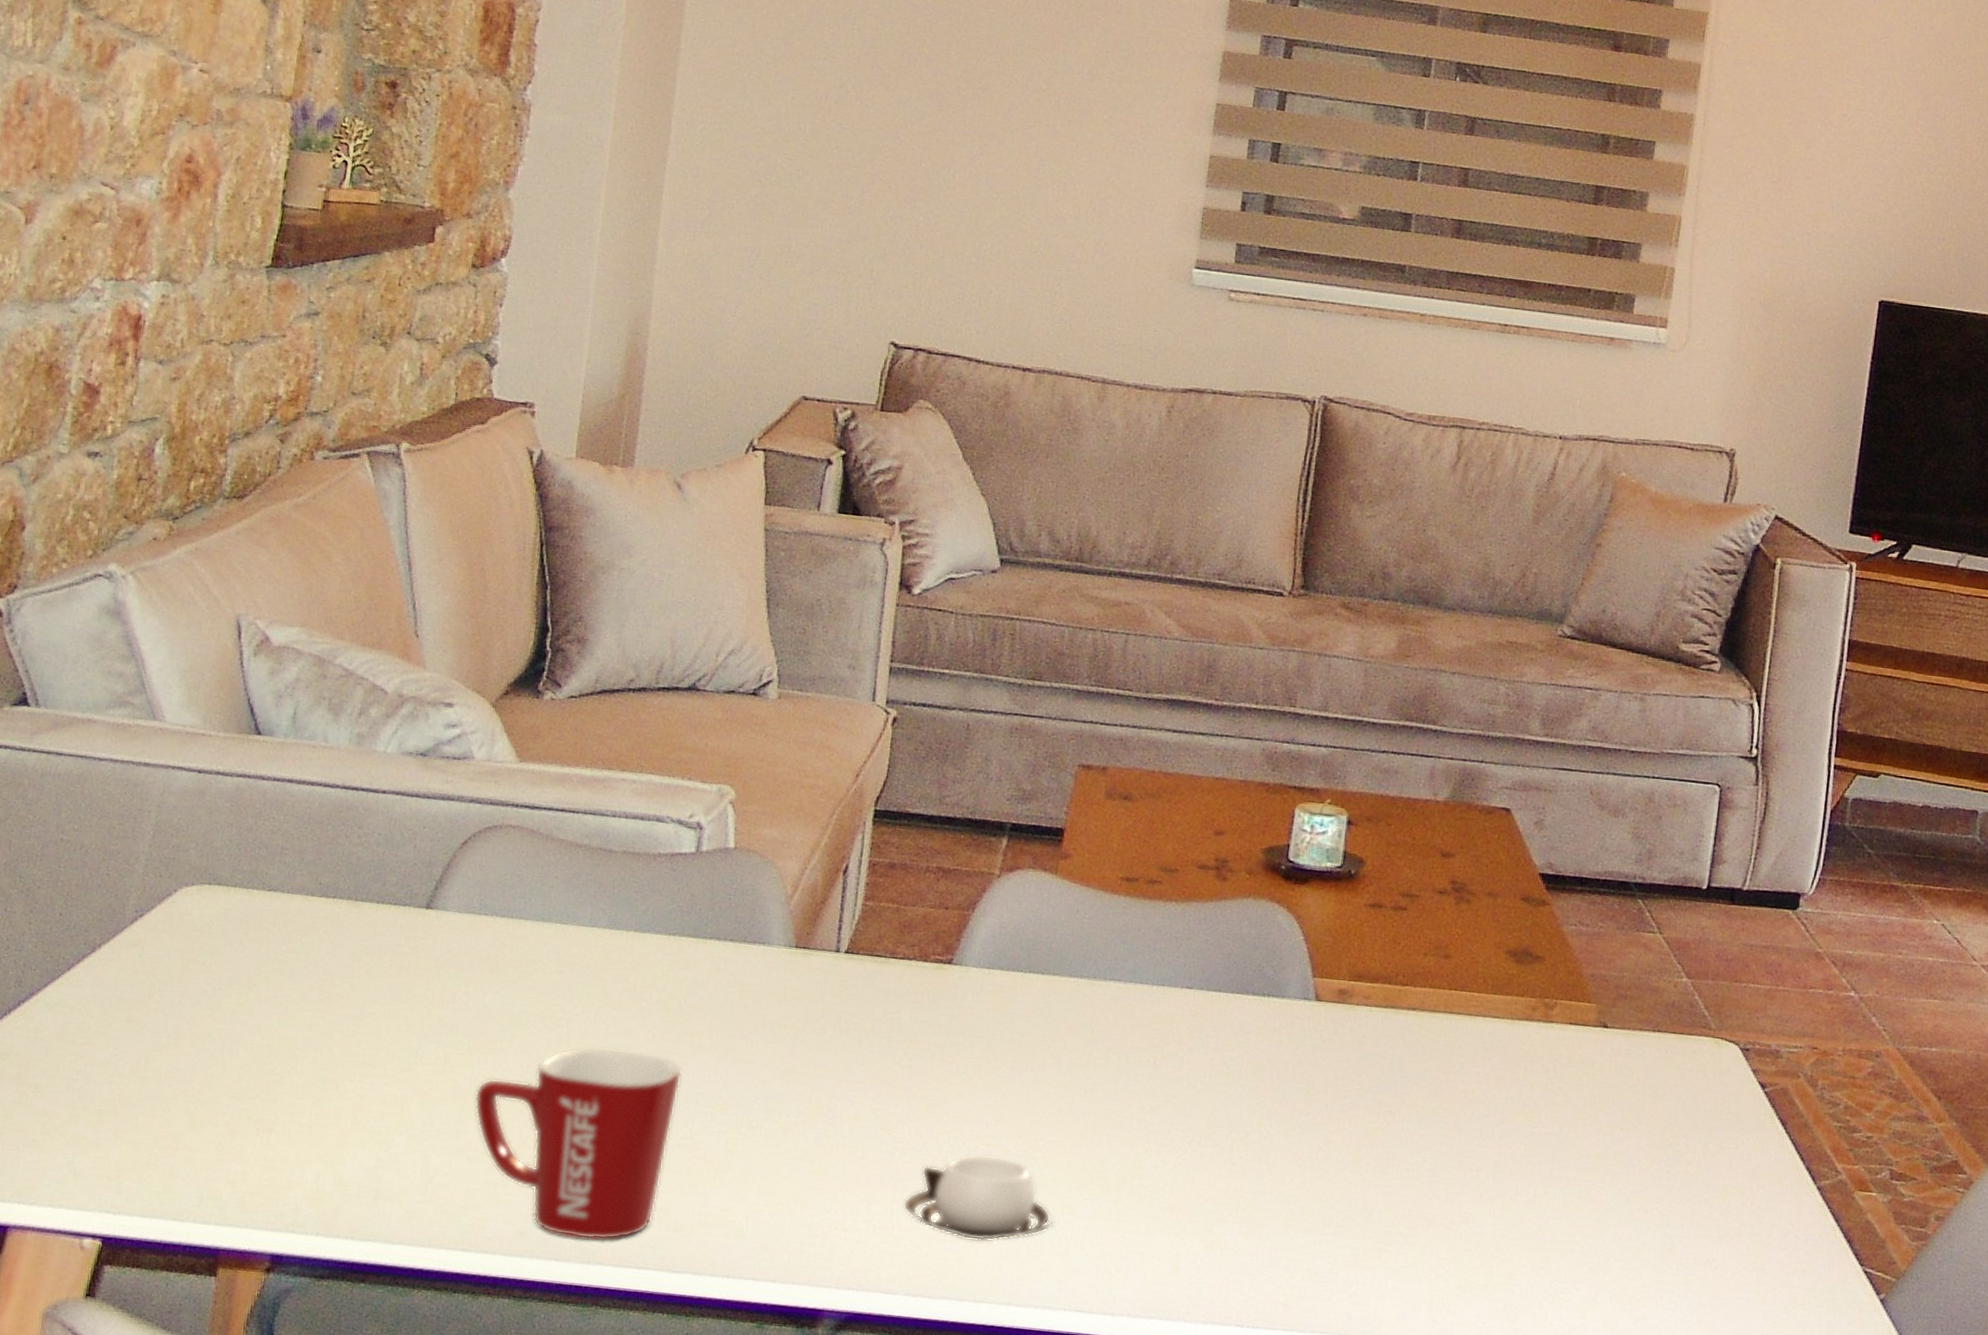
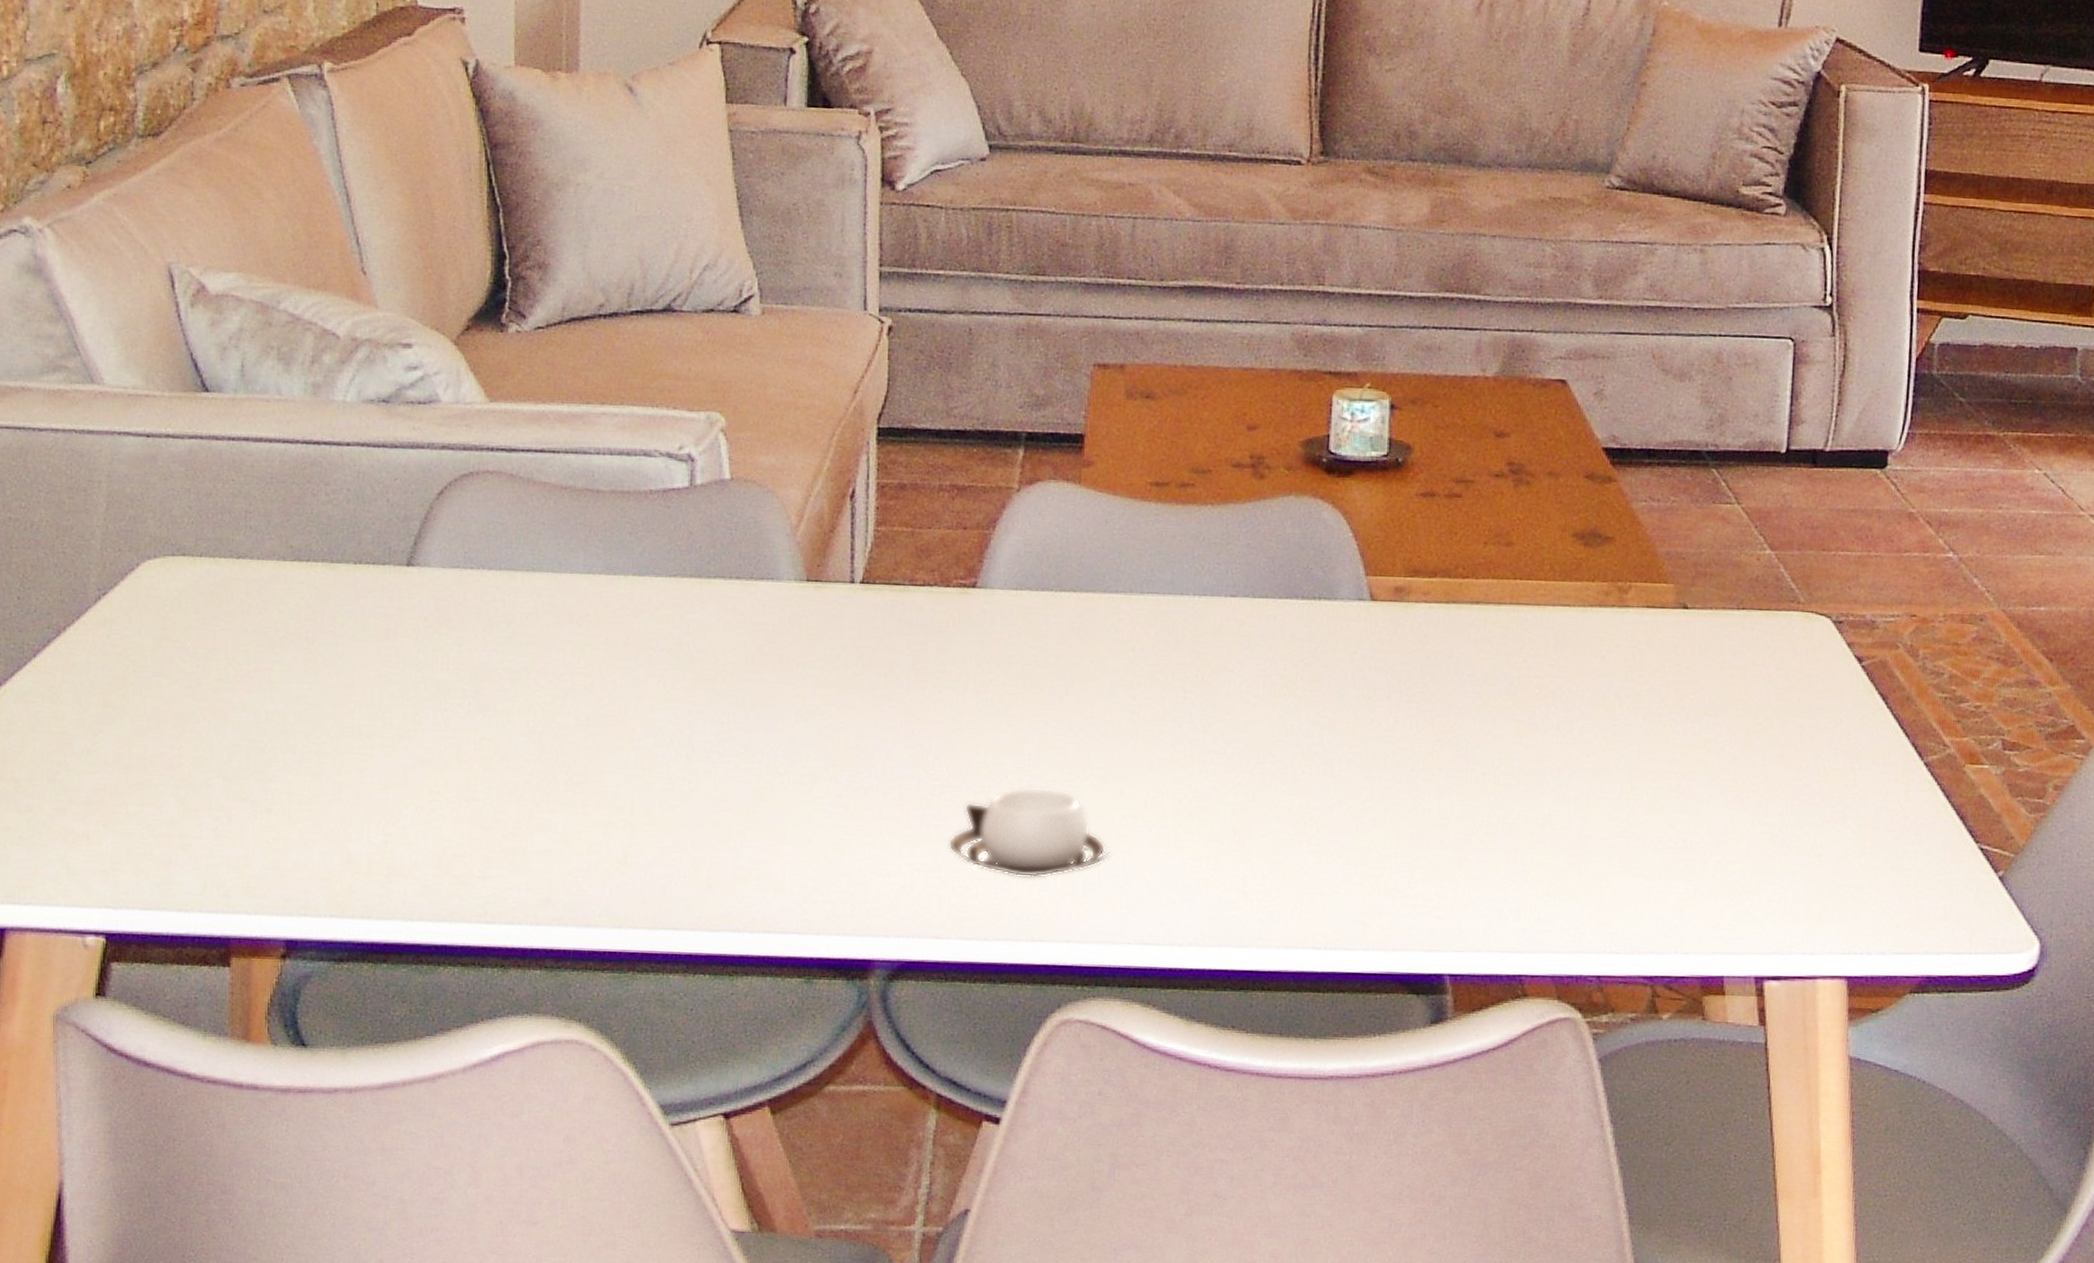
mug: present [474,1046,683,1240] -> none [481,700,700,903]

